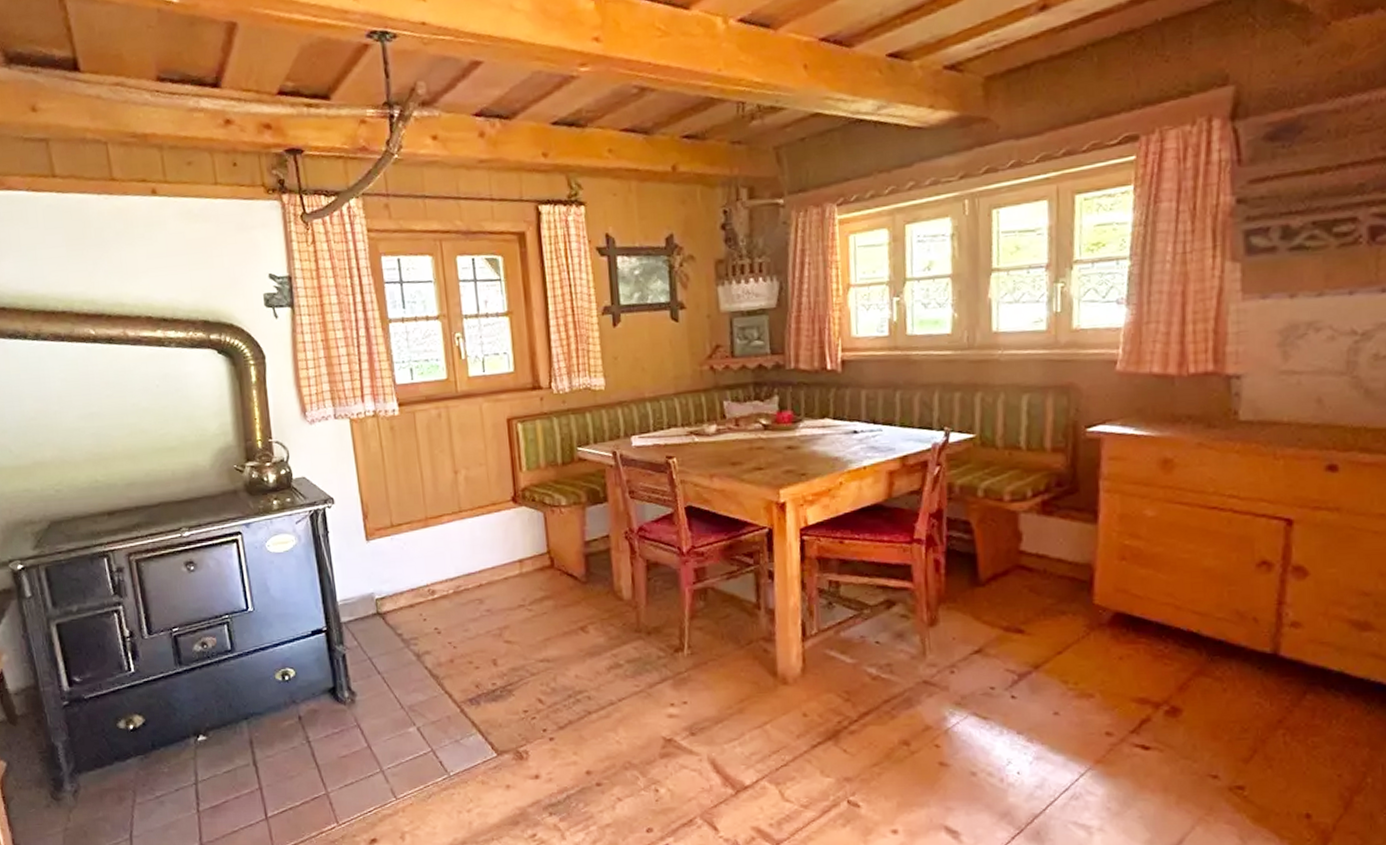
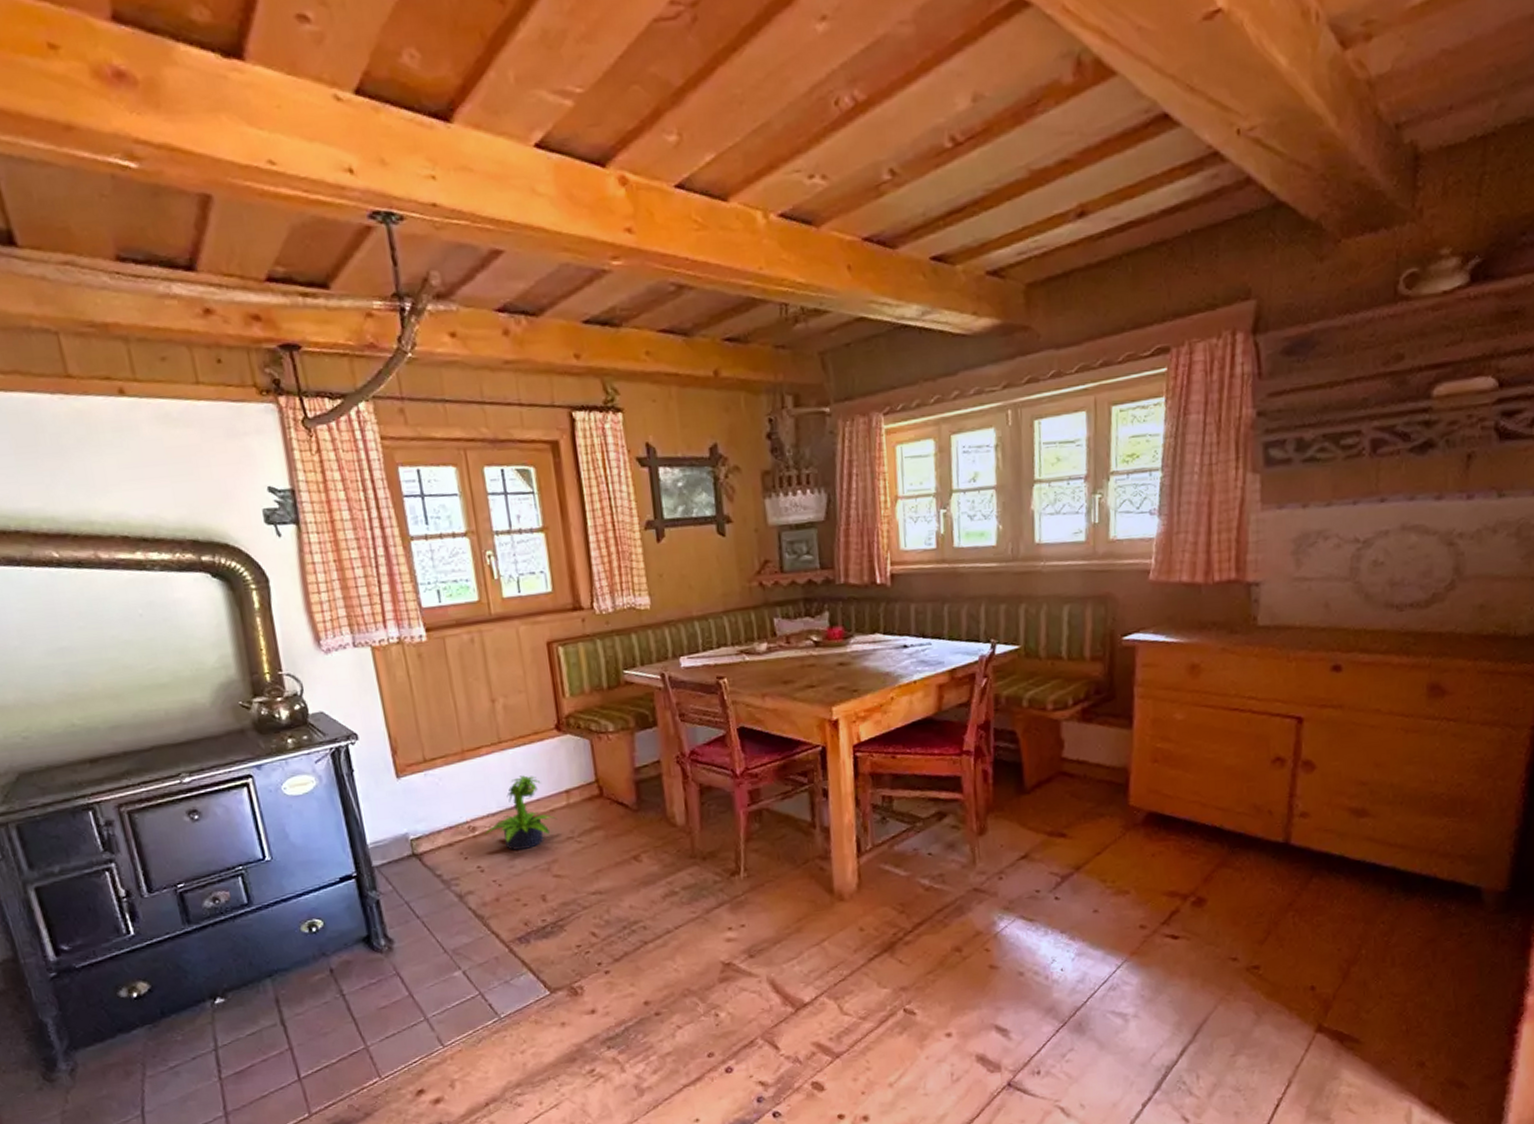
potted plant: none [442,543,511,615] -> present [484,775,558,850]

